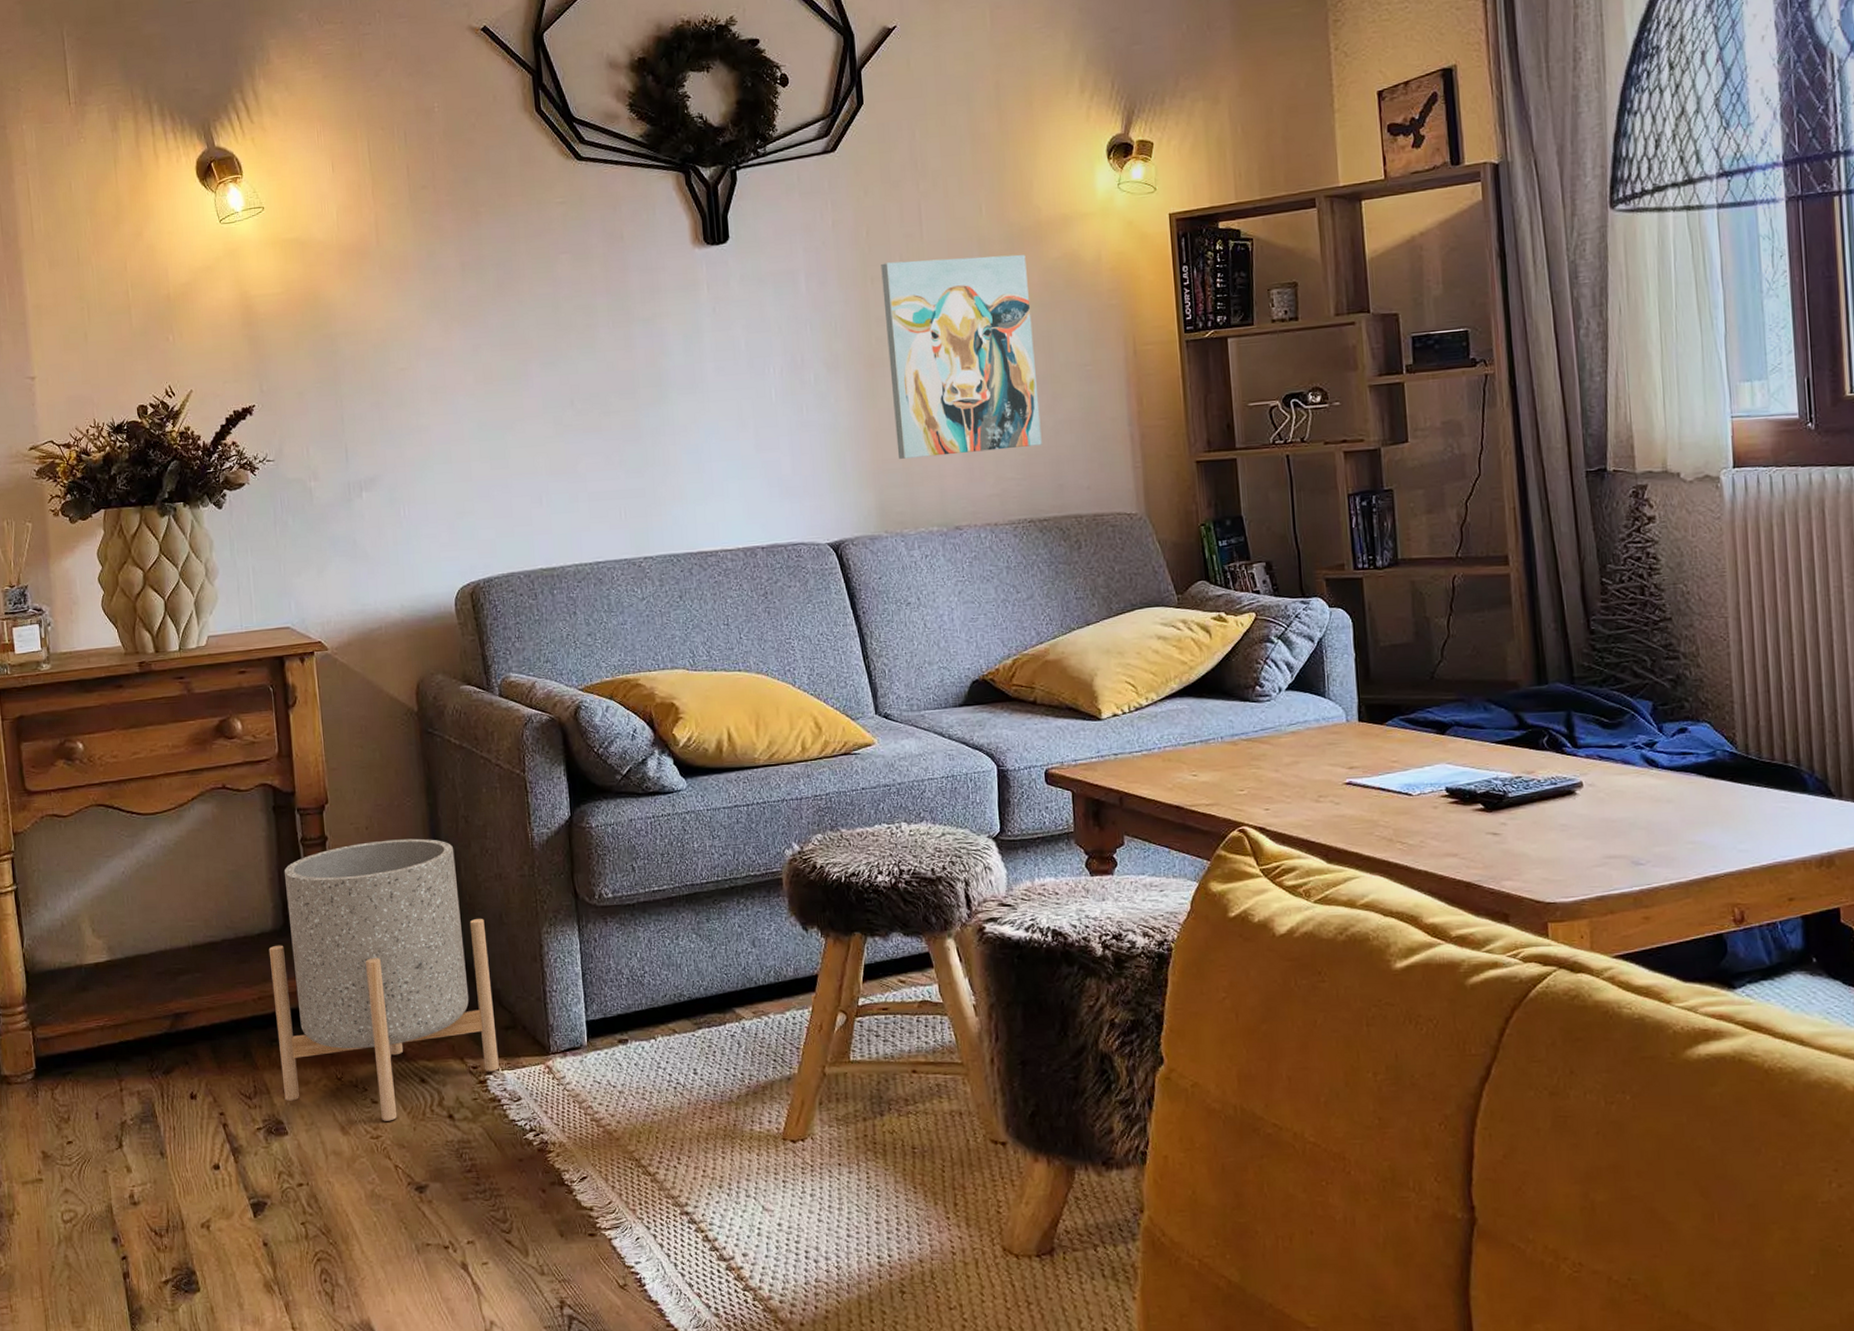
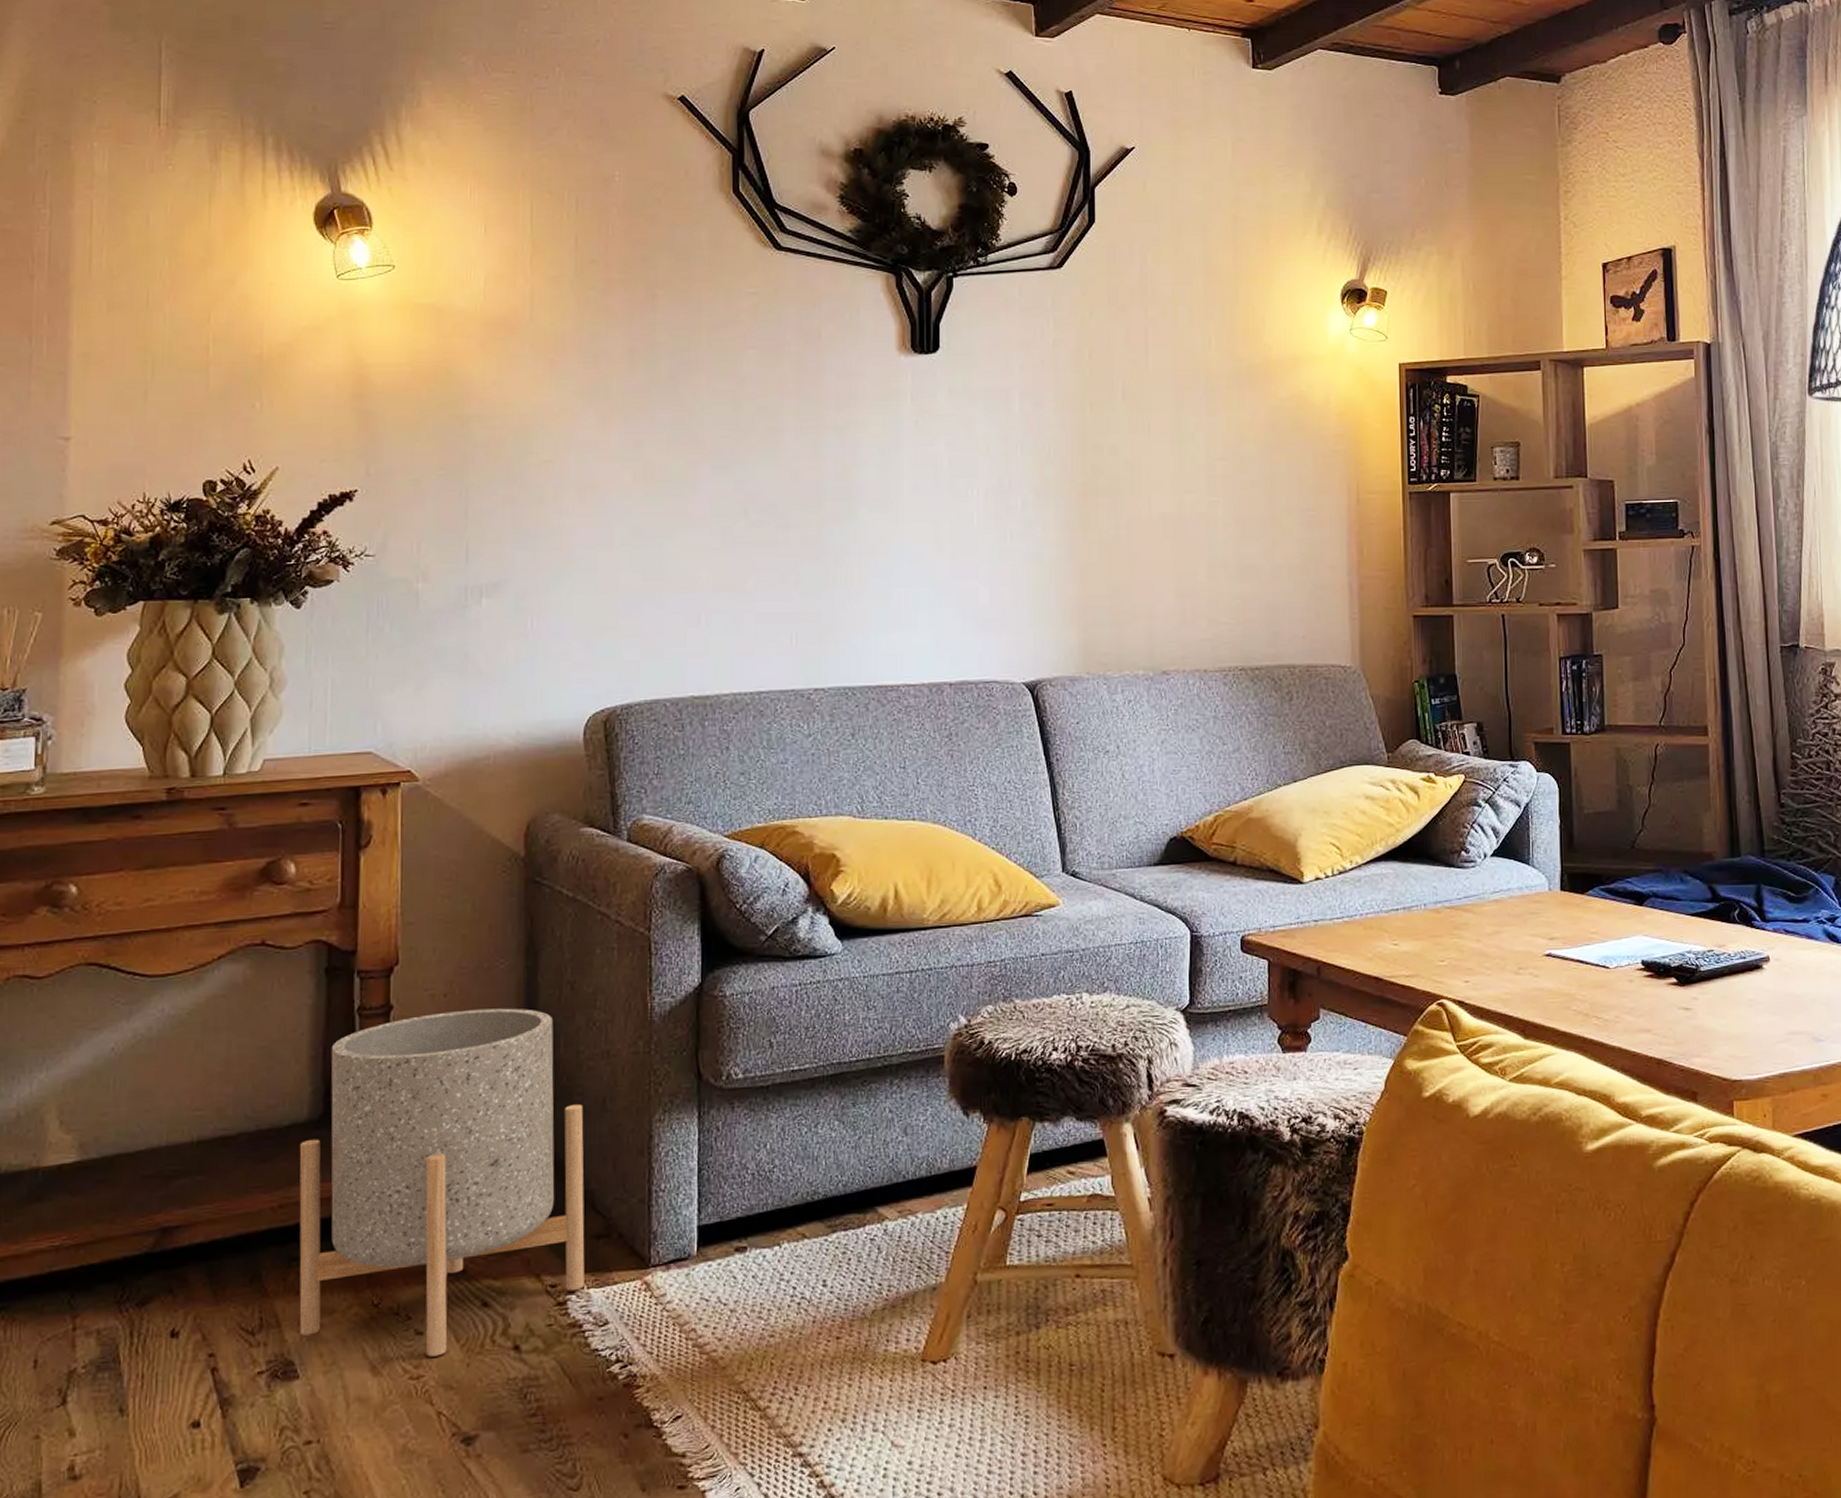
wall art: present [881,254,1042,459] -> none [1102,388,1258,596]

